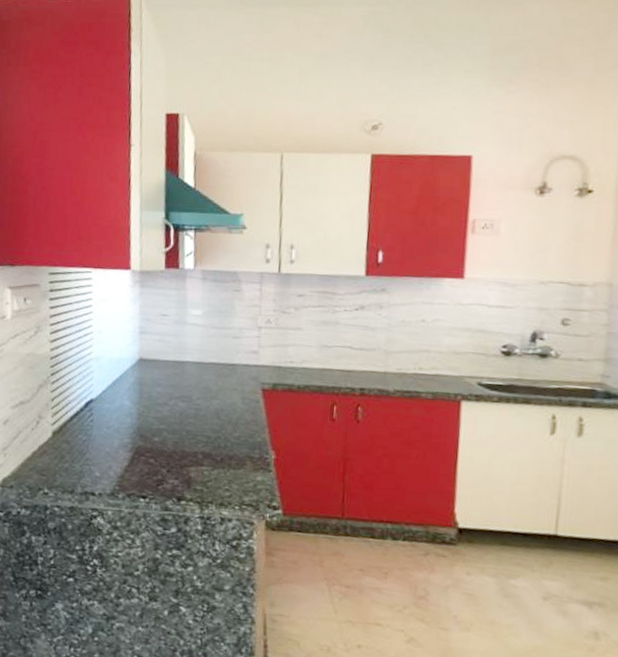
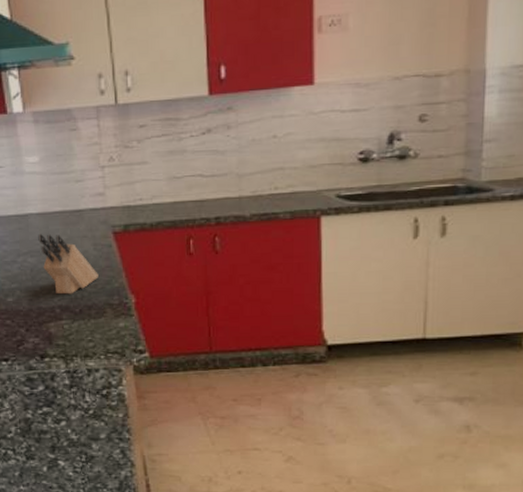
knife block: none [191,381,243,443] -> present [38,234,99,295]

